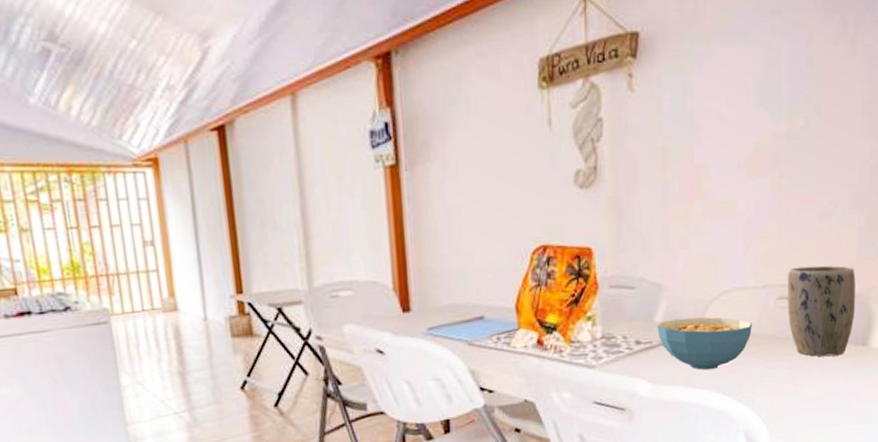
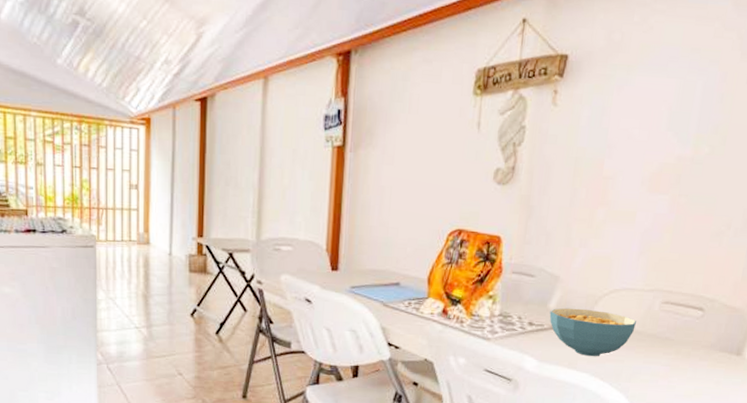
plant pot: present [787,265,856,357] -> none [670,277,739,361]

